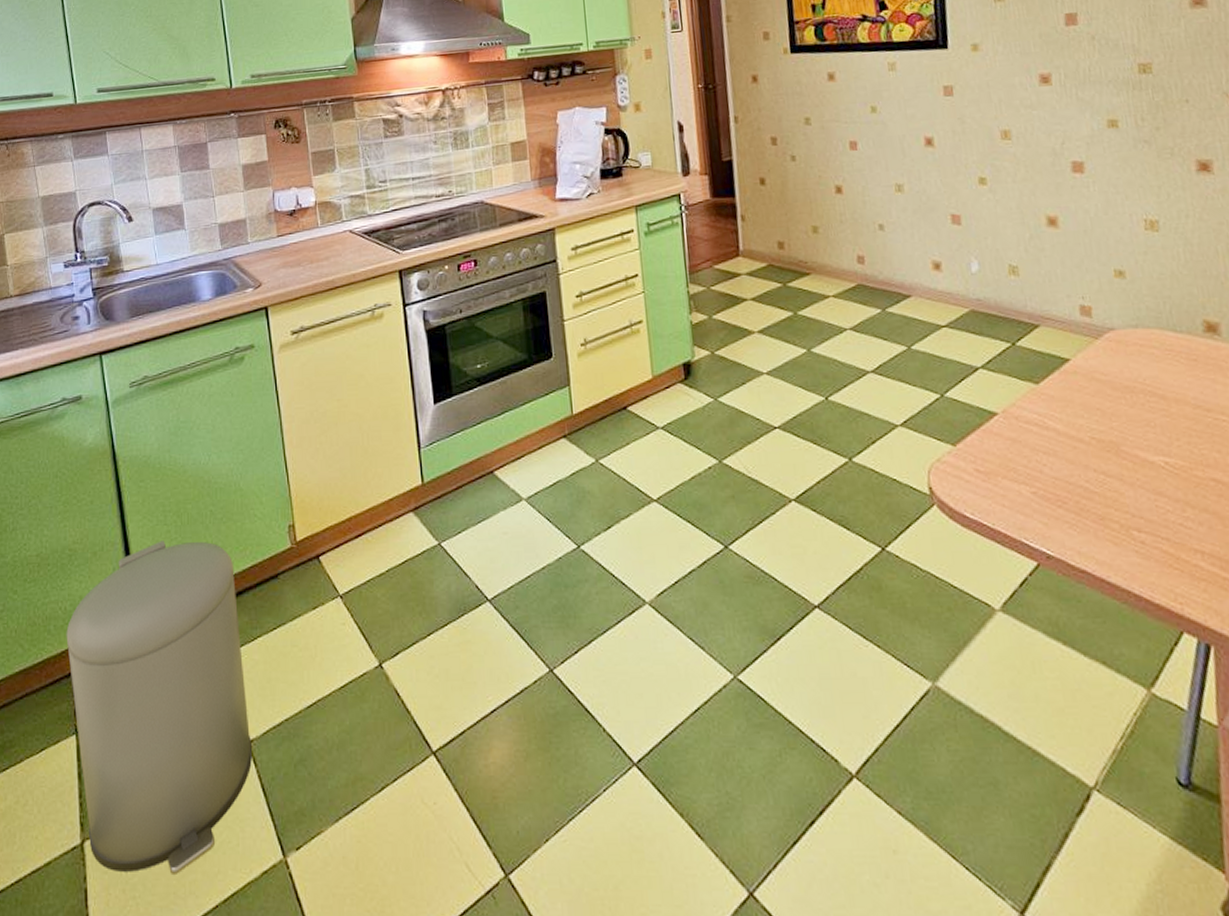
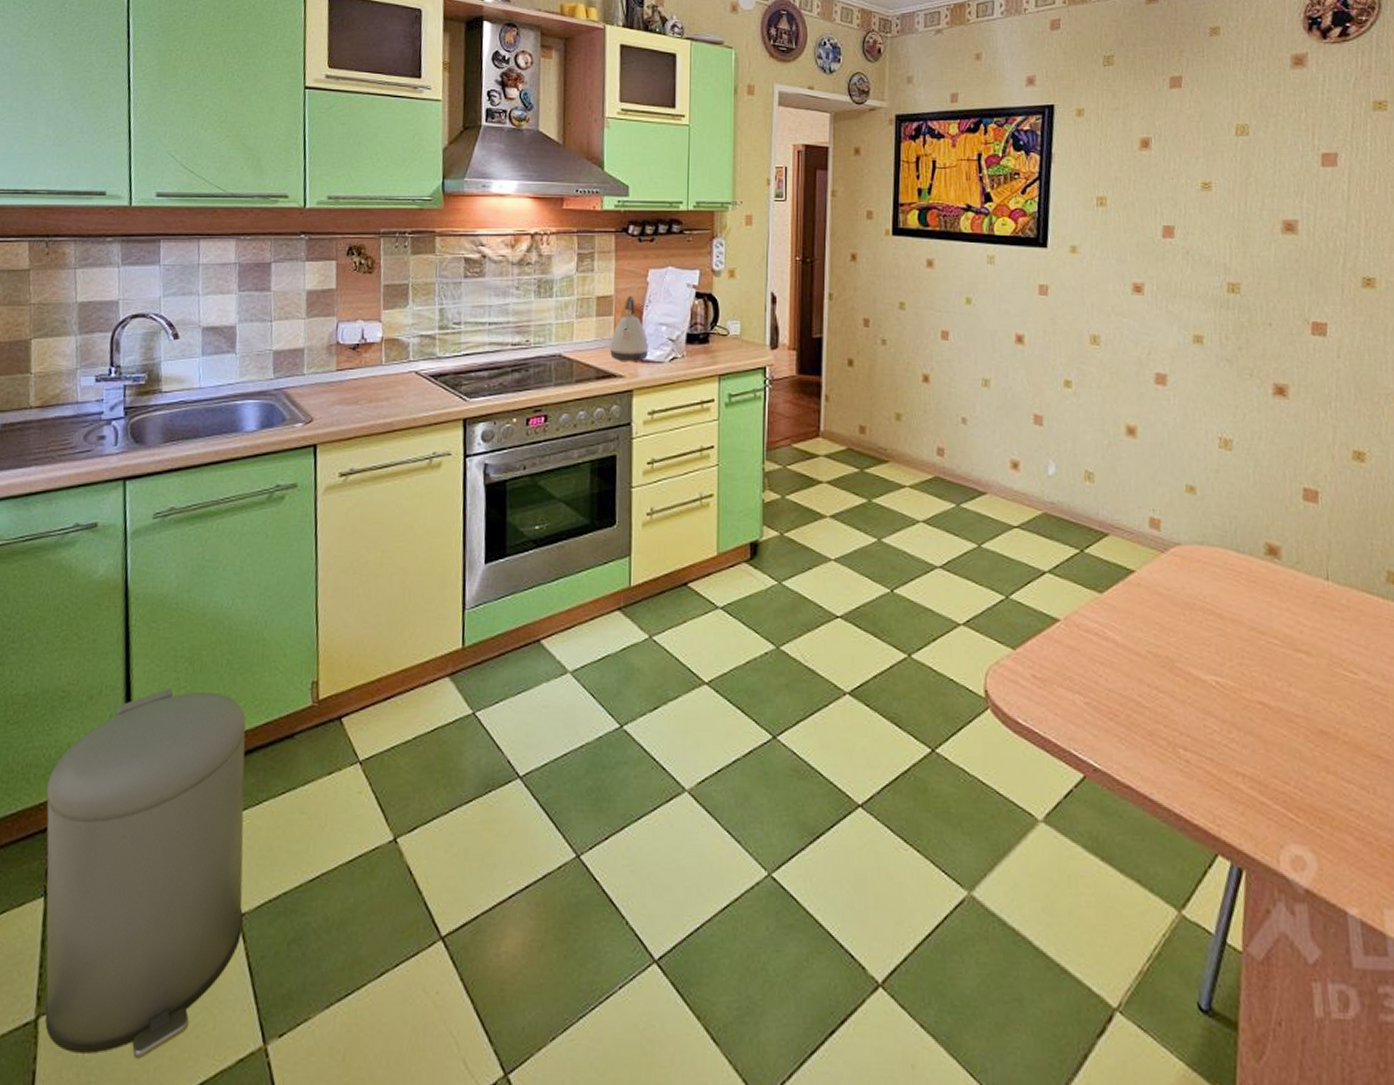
kettle: none [527,138,566,203] -> present [609,295,650,362]

